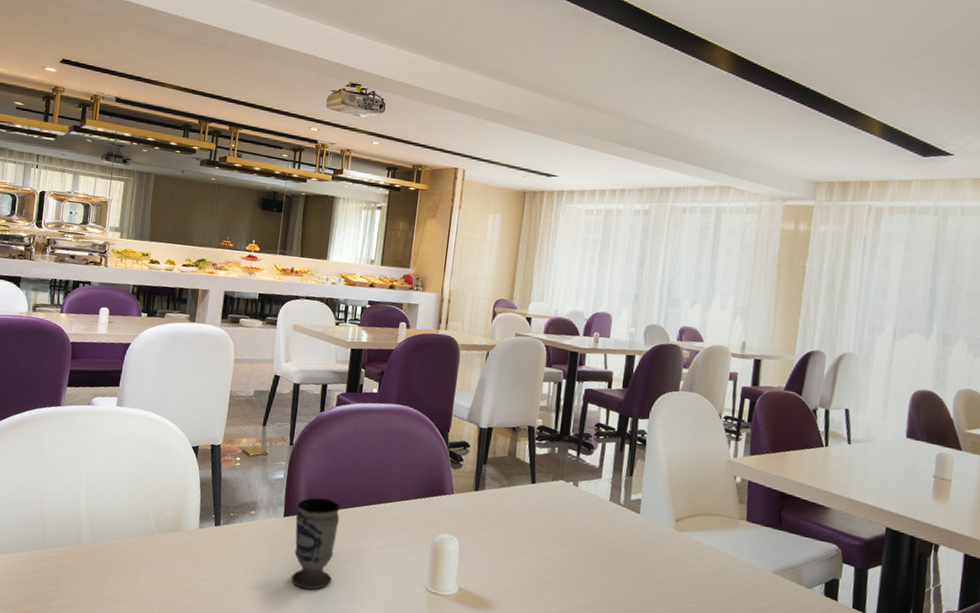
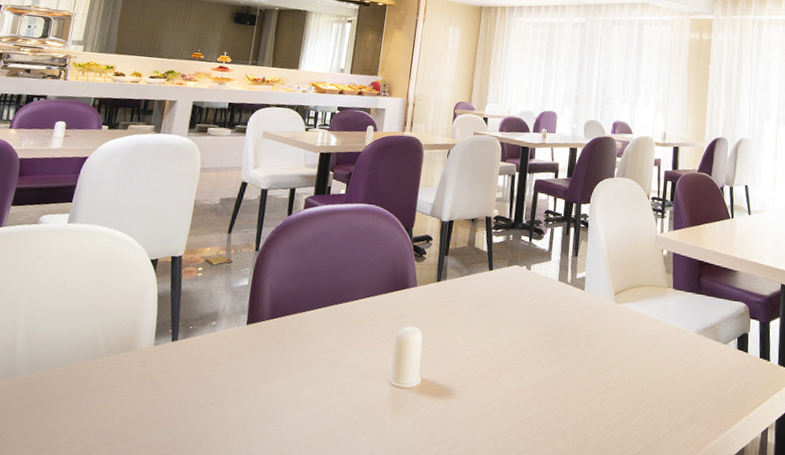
cup: present [291,497,340,590] -> none [252,302,306,398]

